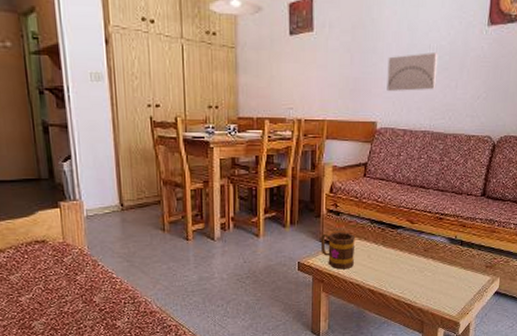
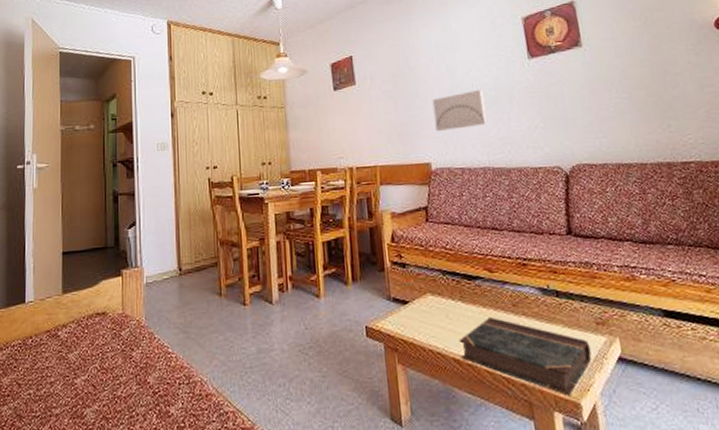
mug: present [320,232,355,270] -> none [388,286,431,334]
book: none [376,258,477,317] -> present [459,316,592,396]

